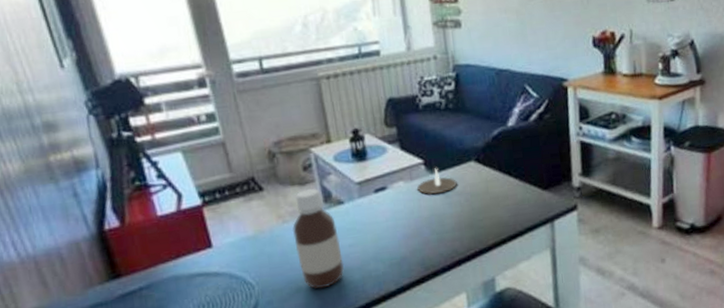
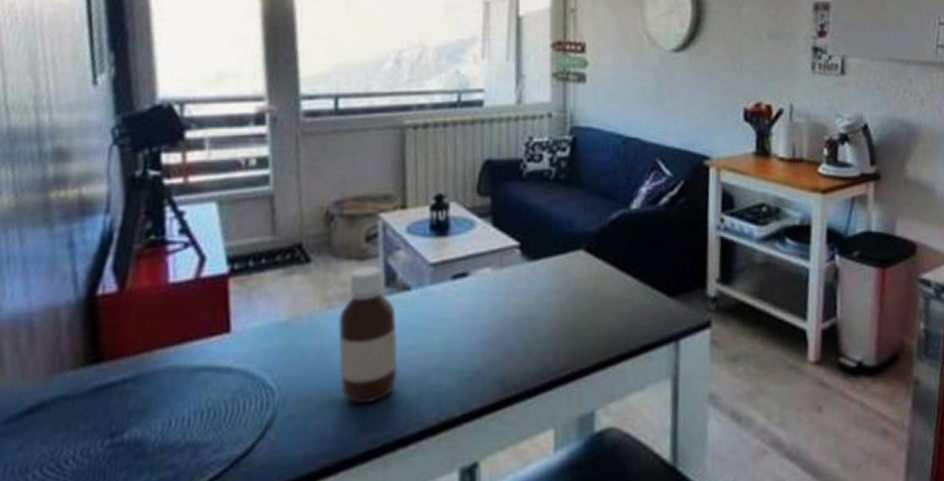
candle: present [416,168,457,195] -> none [506,254,559,289]

